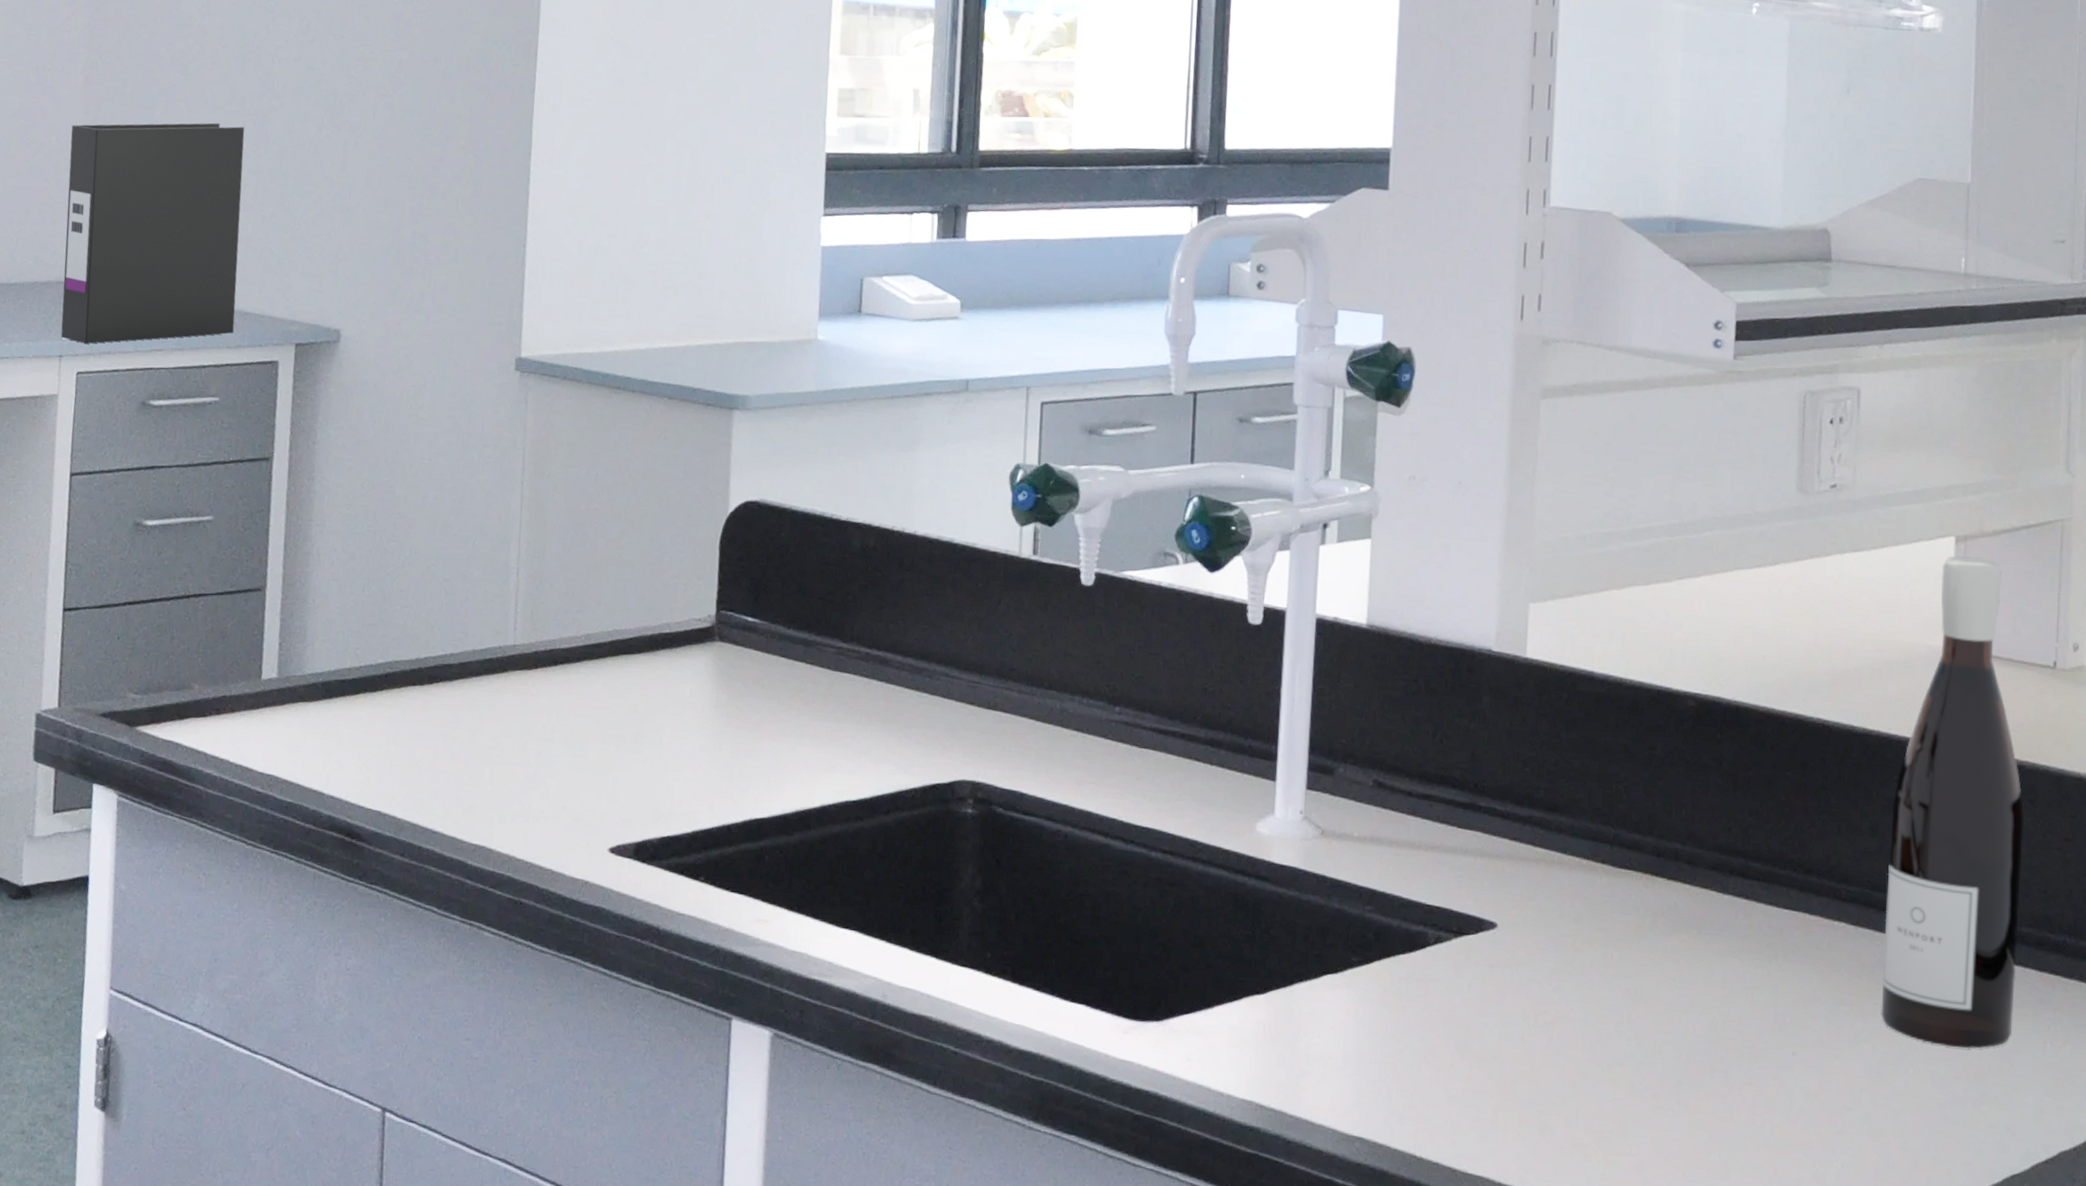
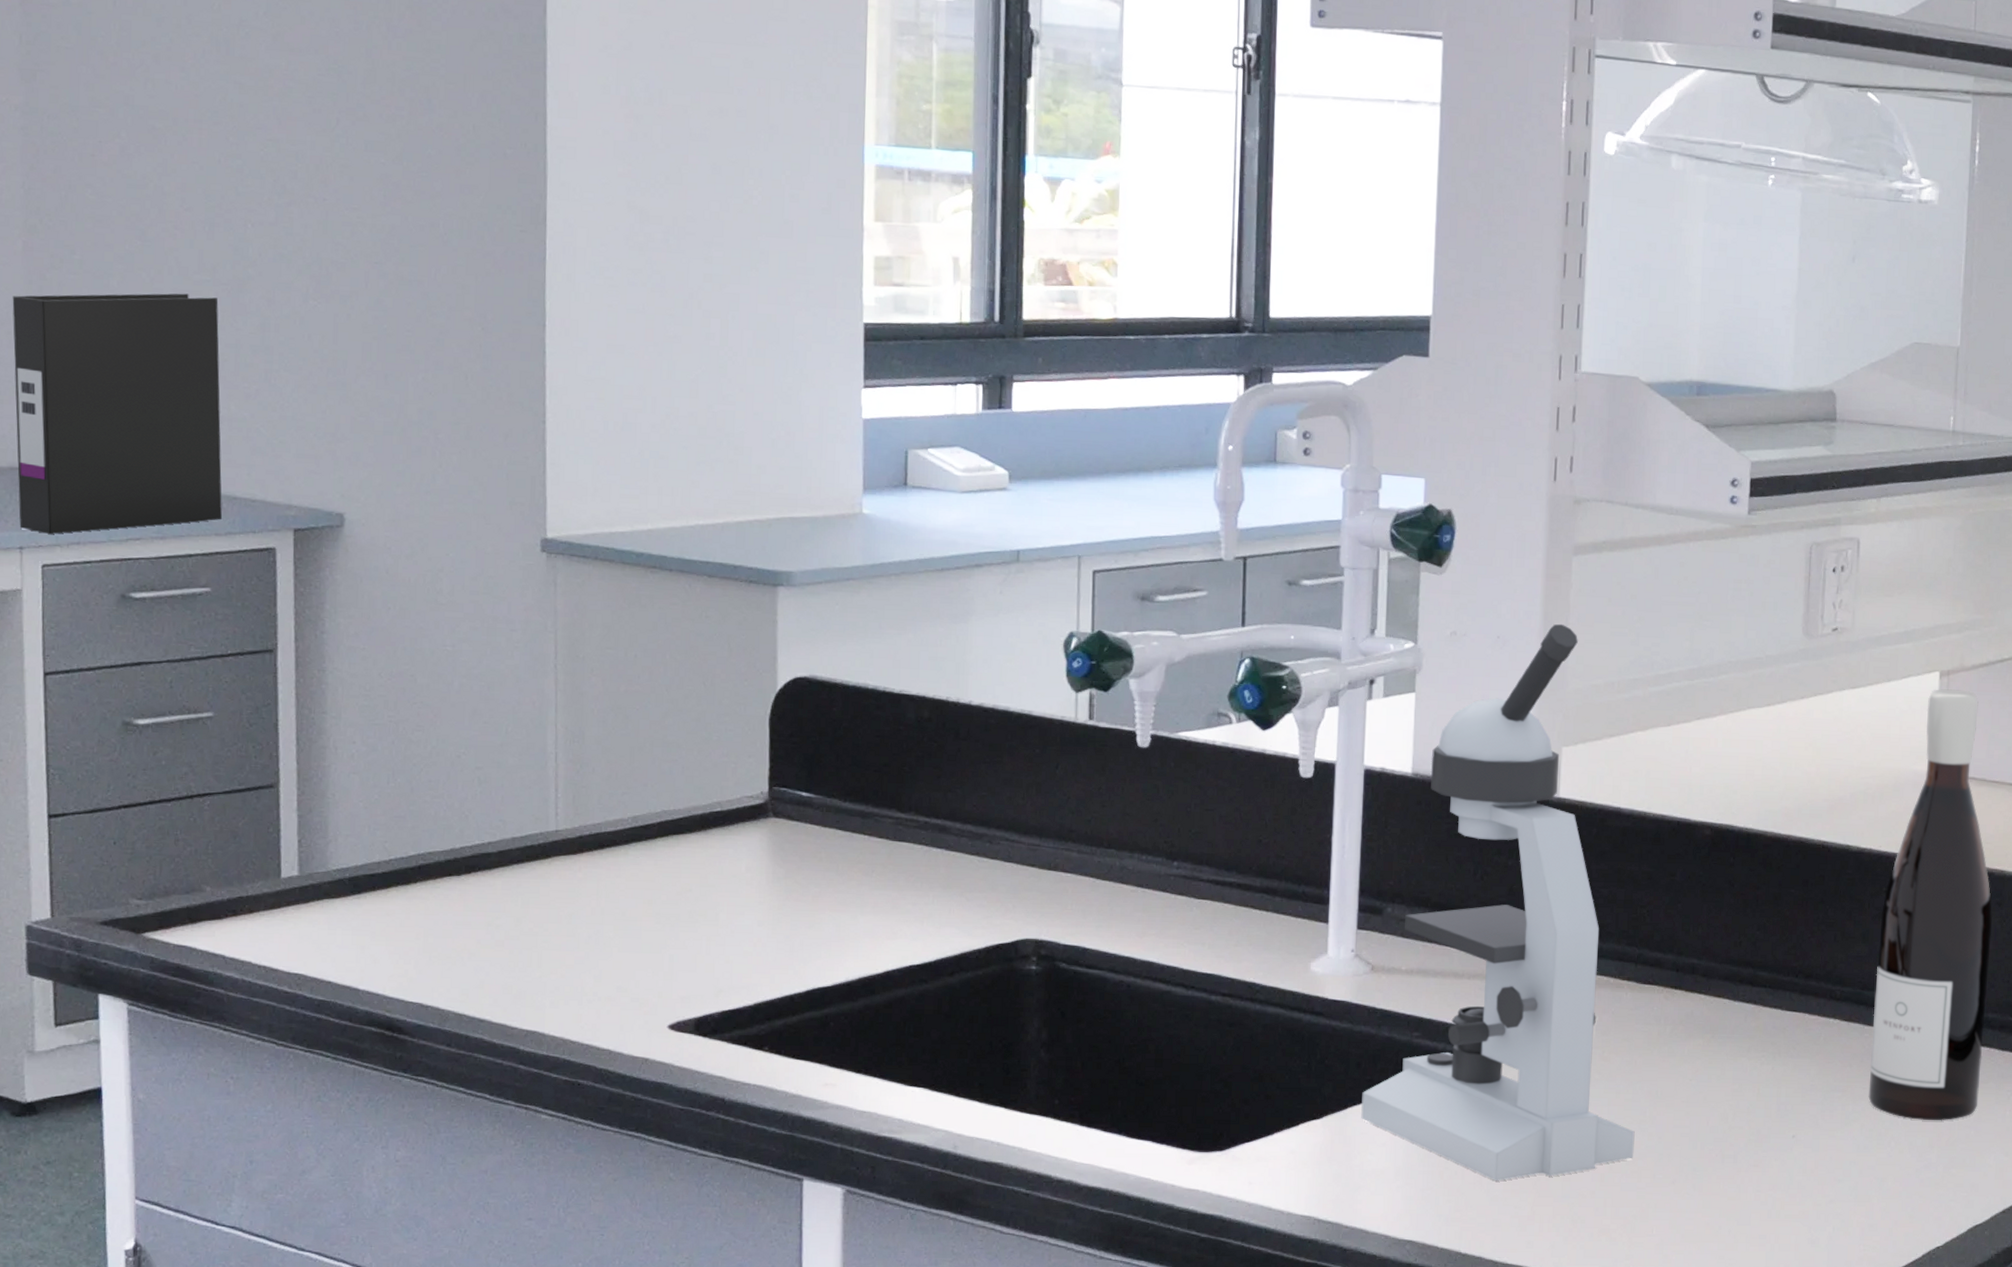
microscope: none [1308,470,1611,1079] -> present [1361,623,1635,1182]

